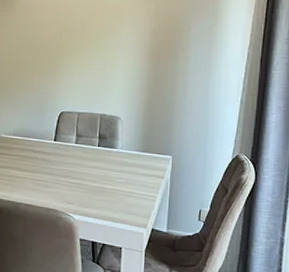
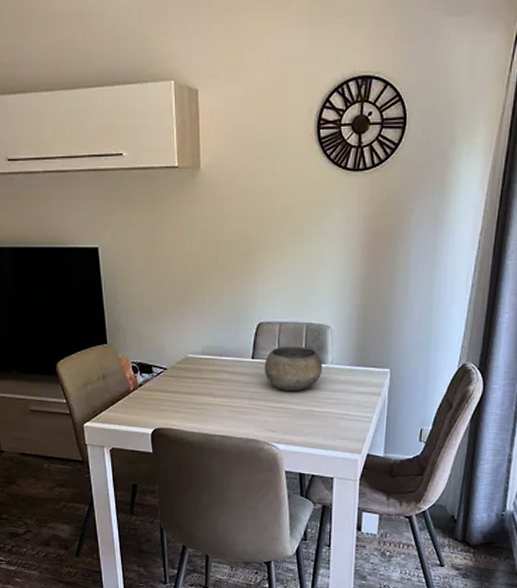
bowl: none [64,131,114,171] -> present [264,345,323,392]

